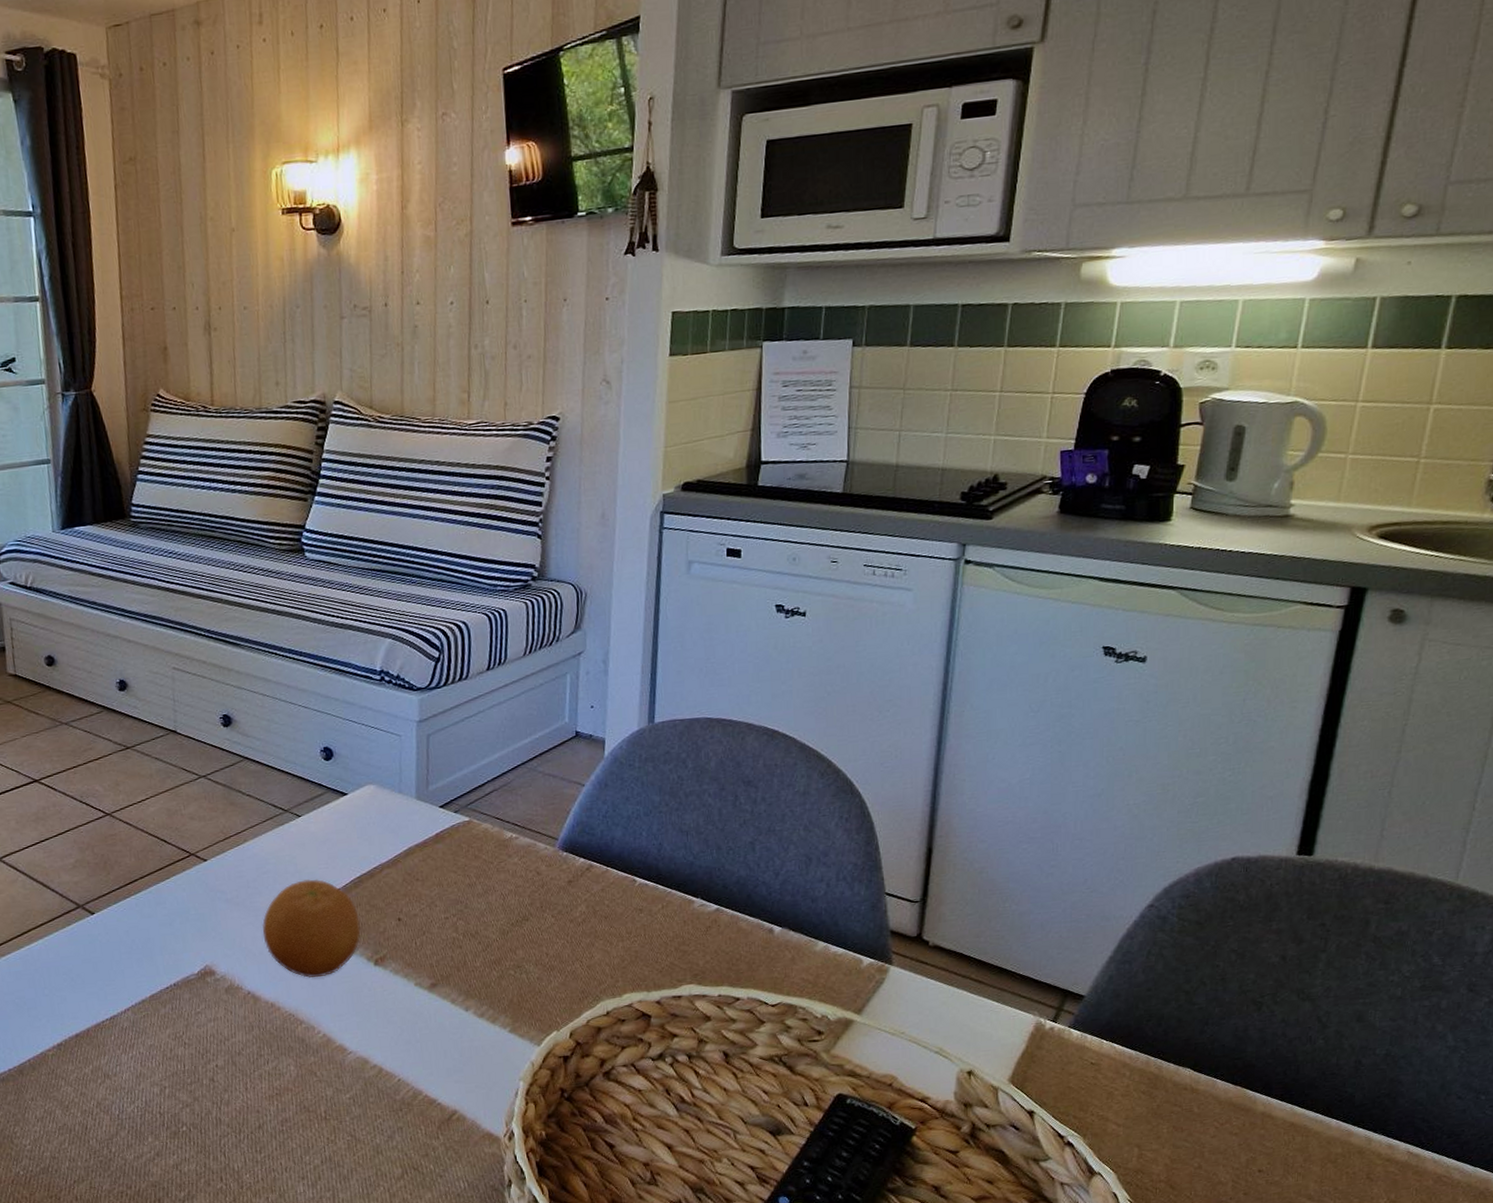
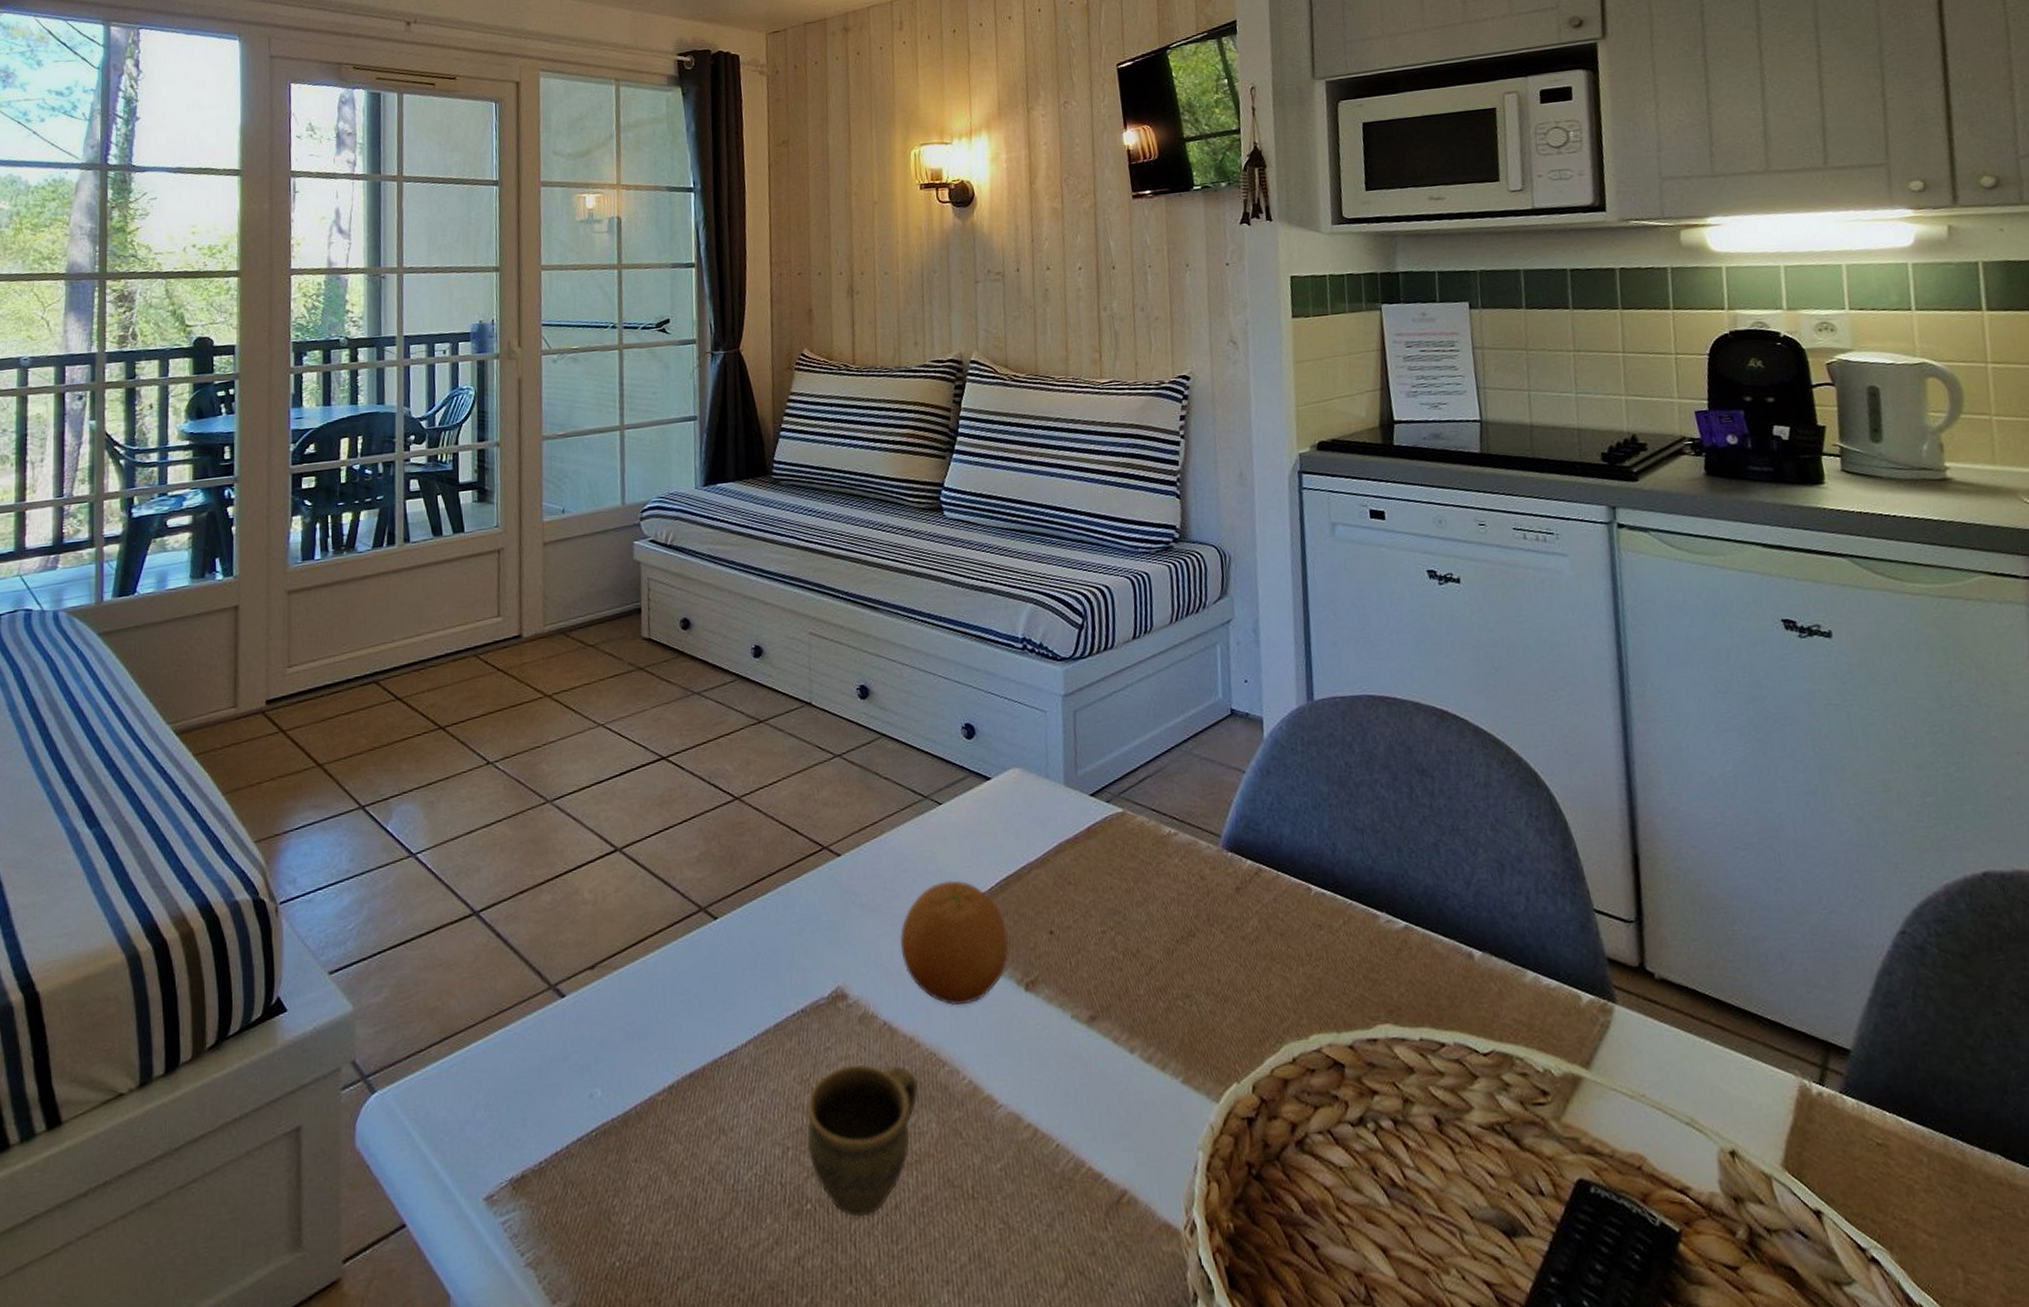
cup: none [180,1024,279,1135] -> present [807,1064,918,1217]

